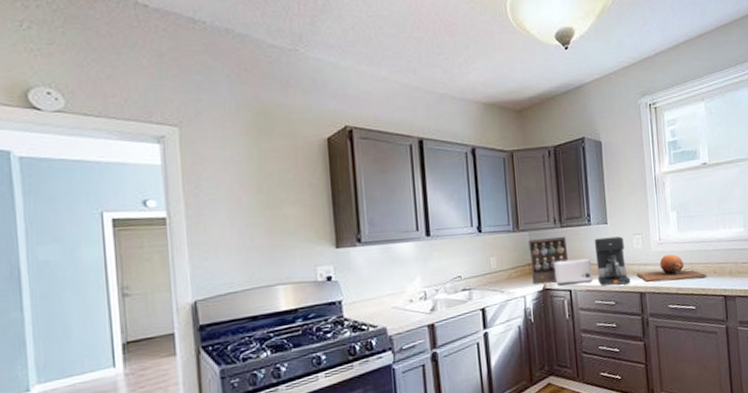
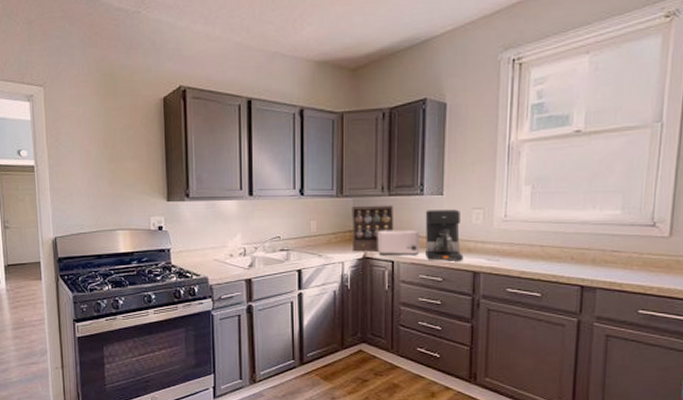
chopping board: present [636,253,707,282] -> none [471,233,562,264]

